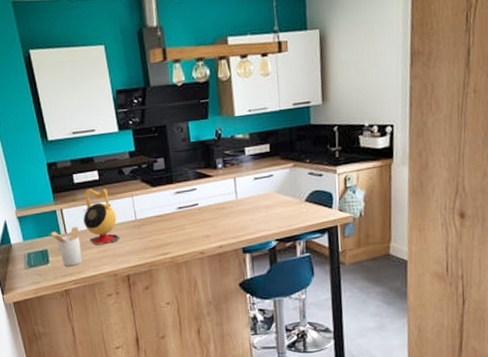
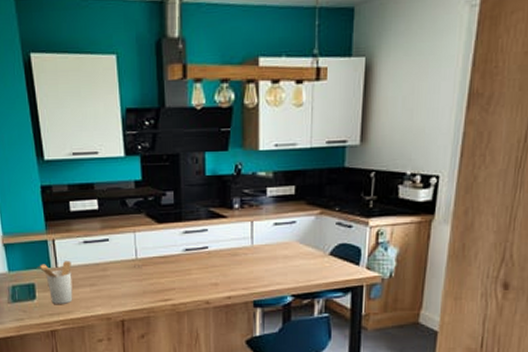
kettle: present [83,188,120,245] -> none [77,219,117,284]

